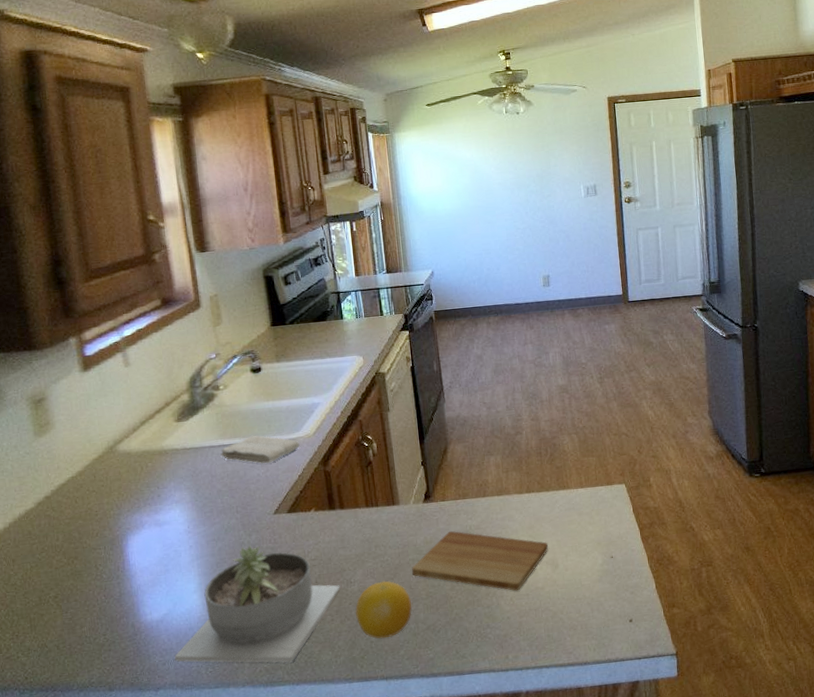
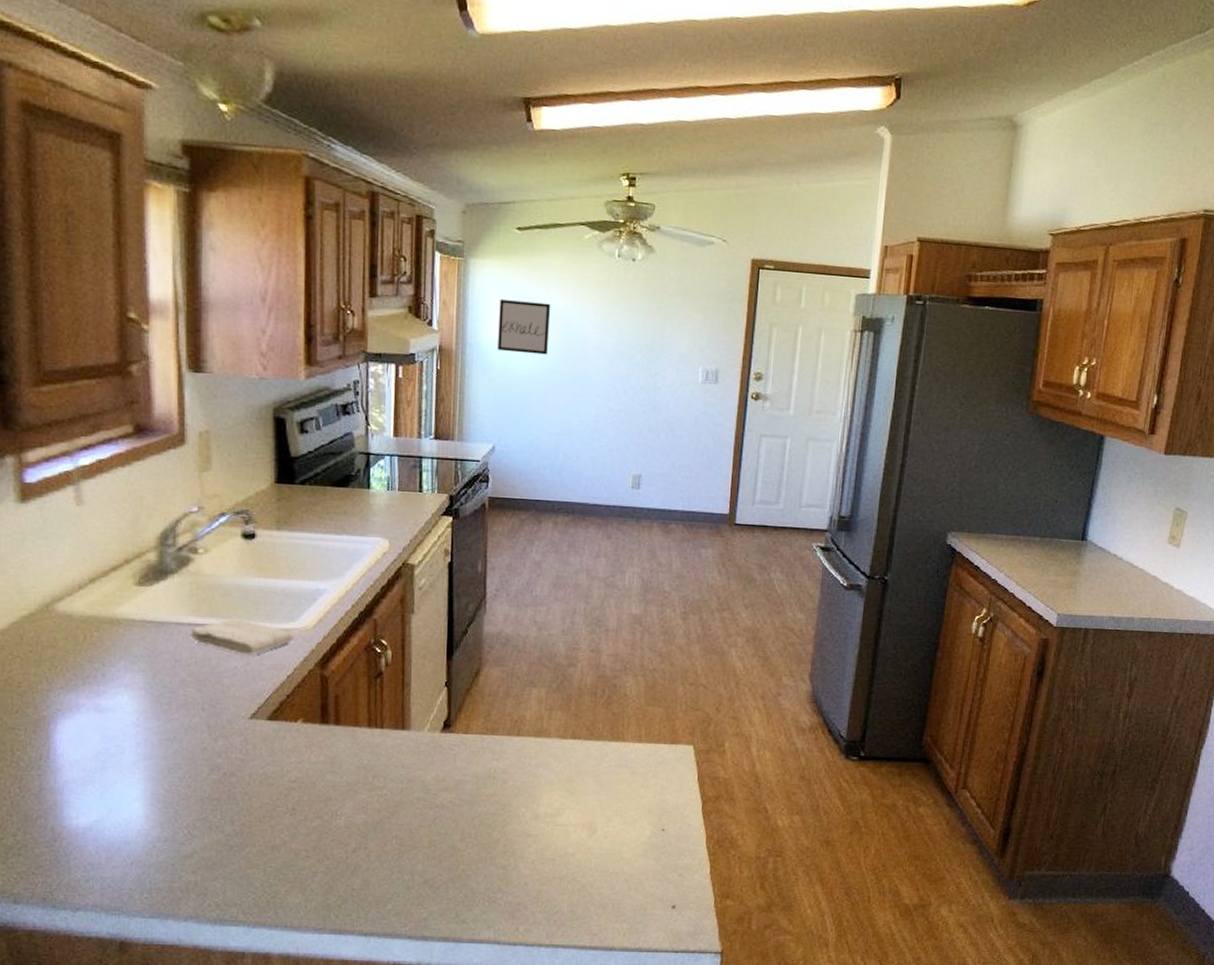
succulent planter: present [175,545,340,663] -> none [102,753,323,900]
fruit: present [354,580,412,639] -> none [337,819,409,888]
cutting board: present [412,531,549,591] -> none [415,770,588,854]
wall art: none [421,156,463,199] -> present [498,299,551,355]

